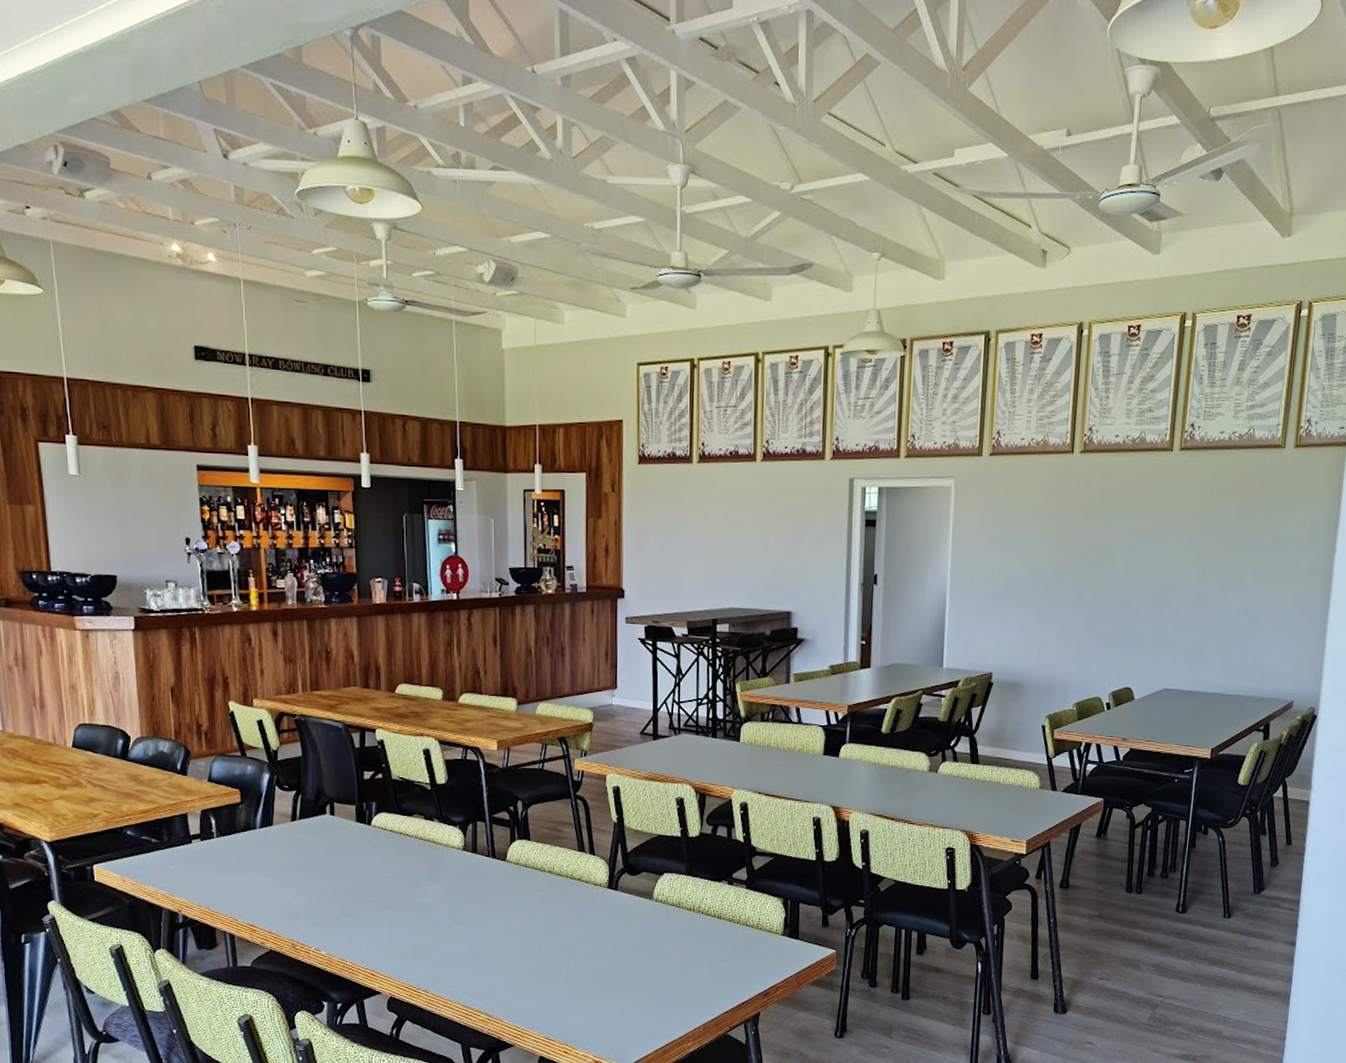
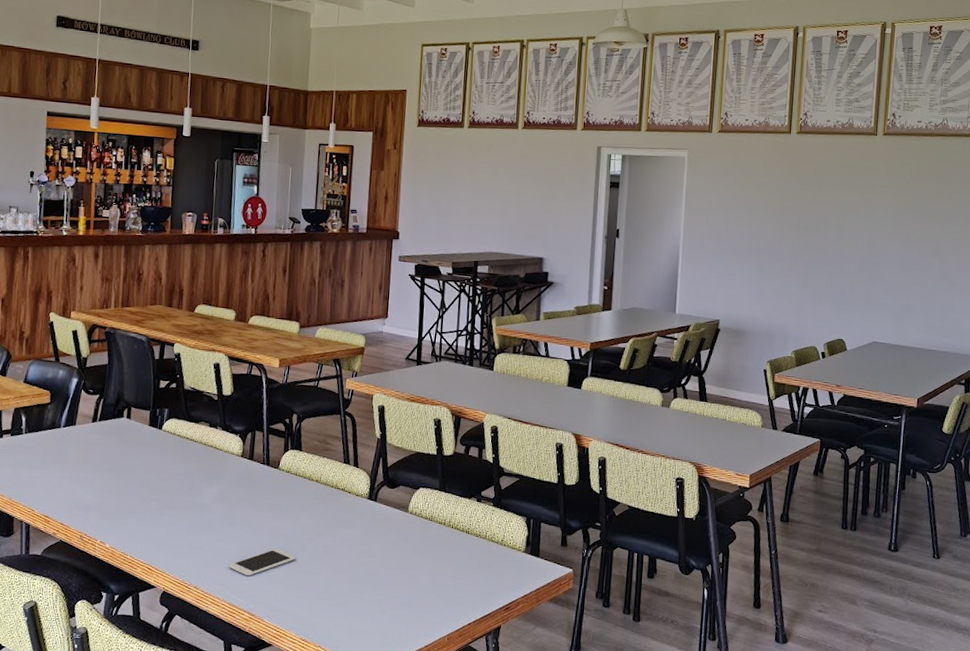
smartphone: none [460,946,533,976] -> present [229,549,297,576]

